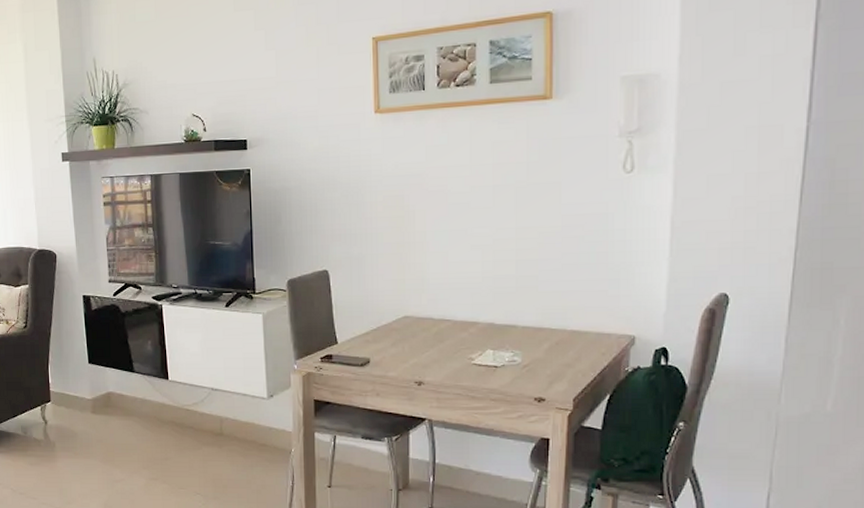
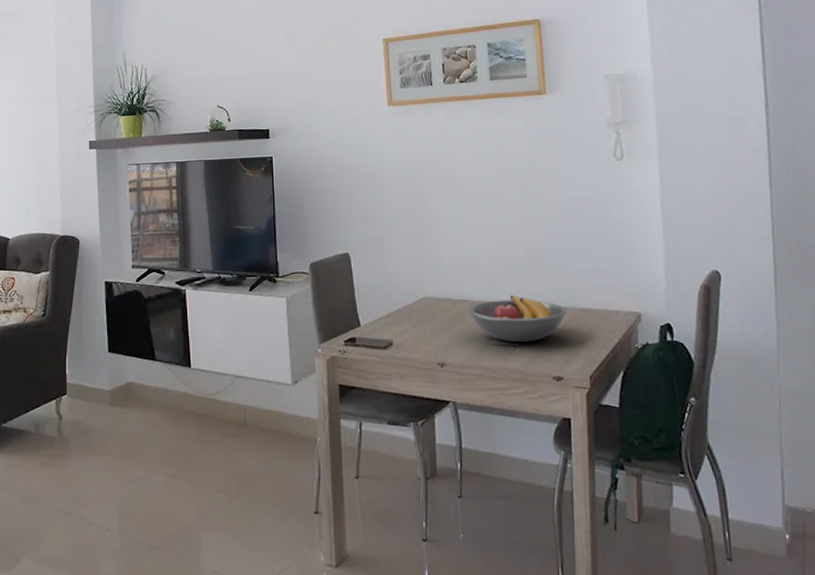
fruit bowl: none [450,315,556,364] -> present [469,294,568,343]

